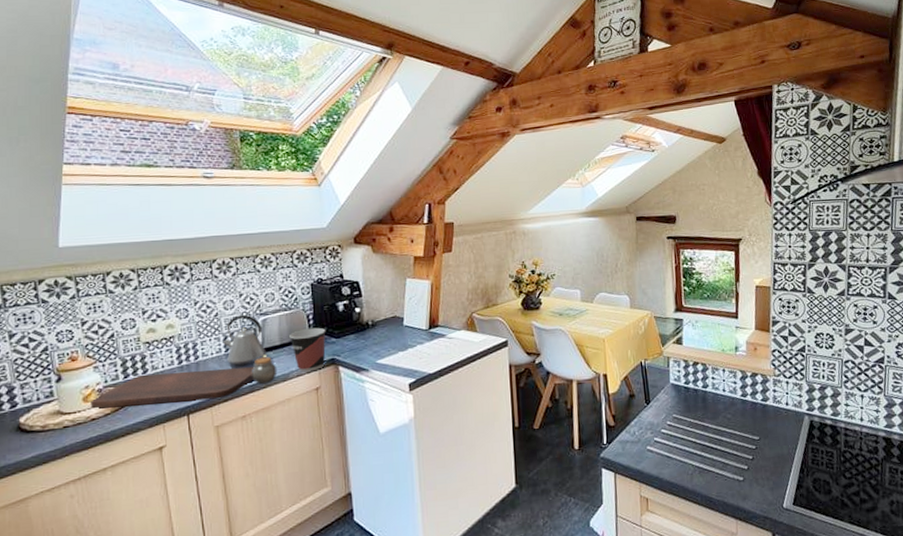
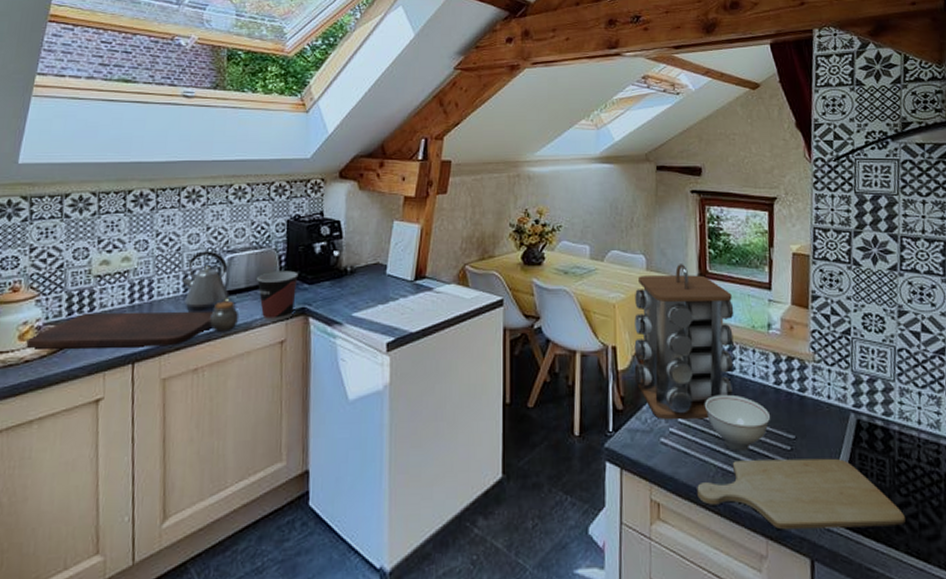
spice rack: none [621,301,707,431] -> present [634,264,734,420]
chopping board: none [678,452,849,512] -> present [697,458,906,530]
bowl: none [682,407,739,453] -> present [704,394,771,451]

